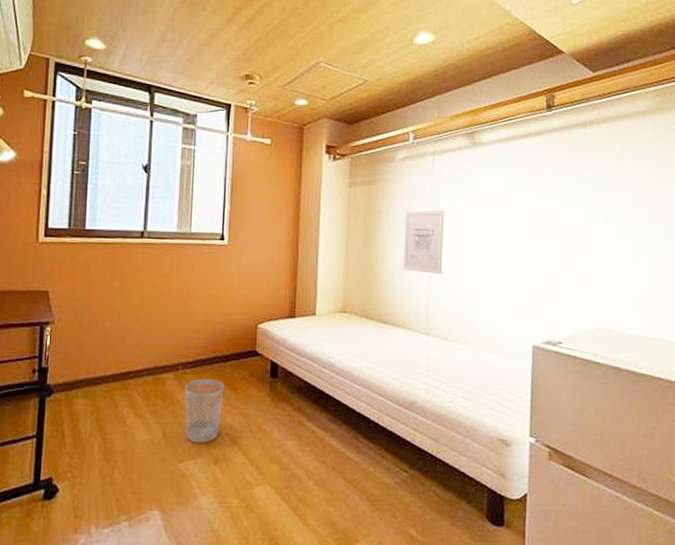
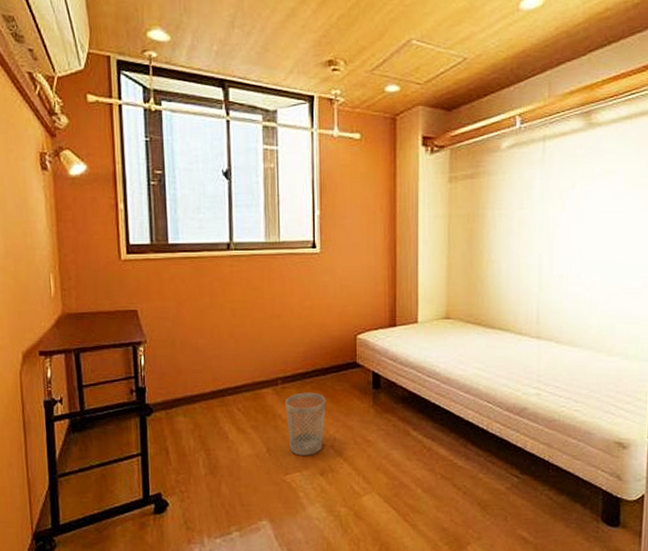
wall art: present [403,209,444,275] -> none [510,202,556,274]

